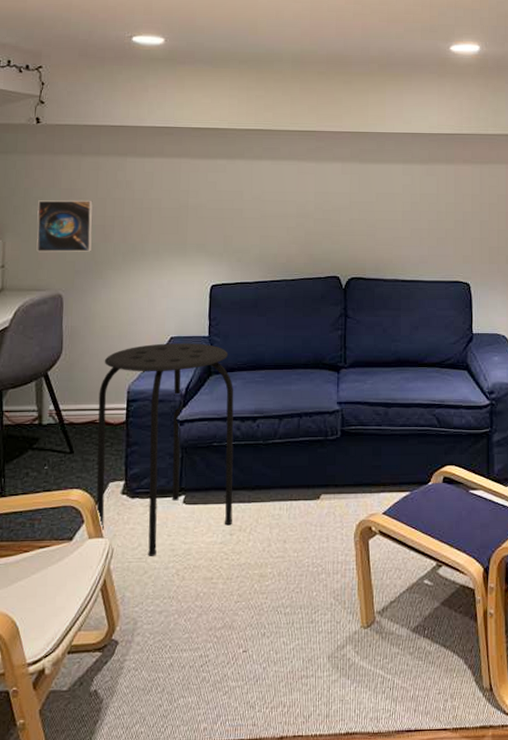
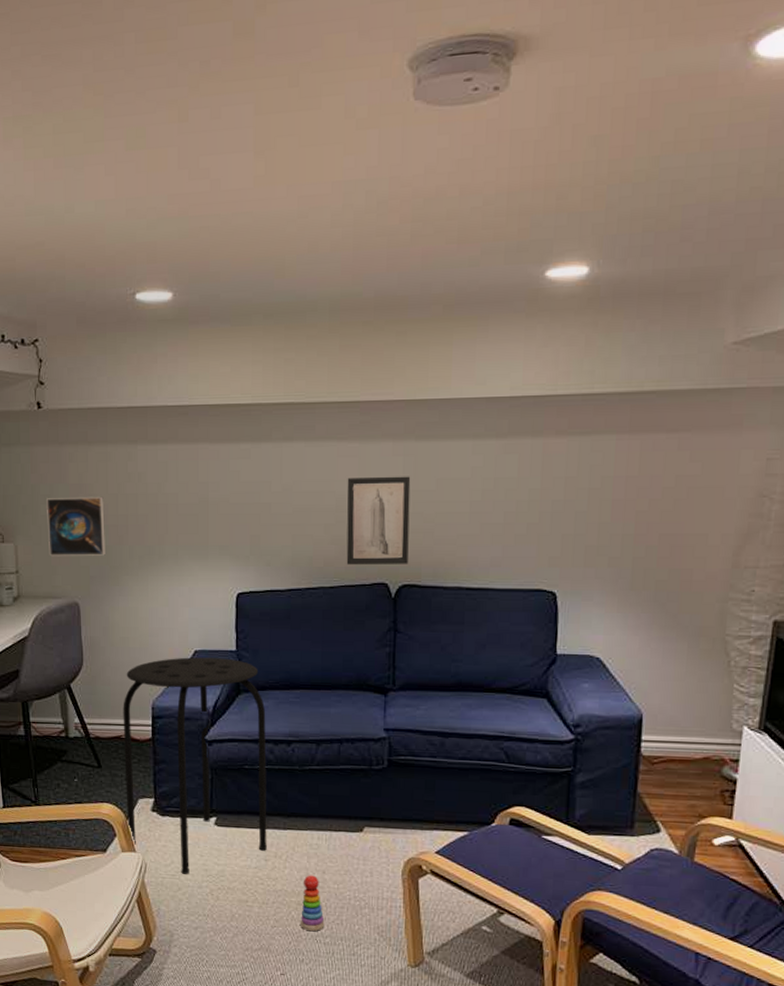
stacking toy: none [263,545,285,603] -> present [301,875,325,932]
wall art: none [305,190,356,262] -> present [346,476,411,566]

